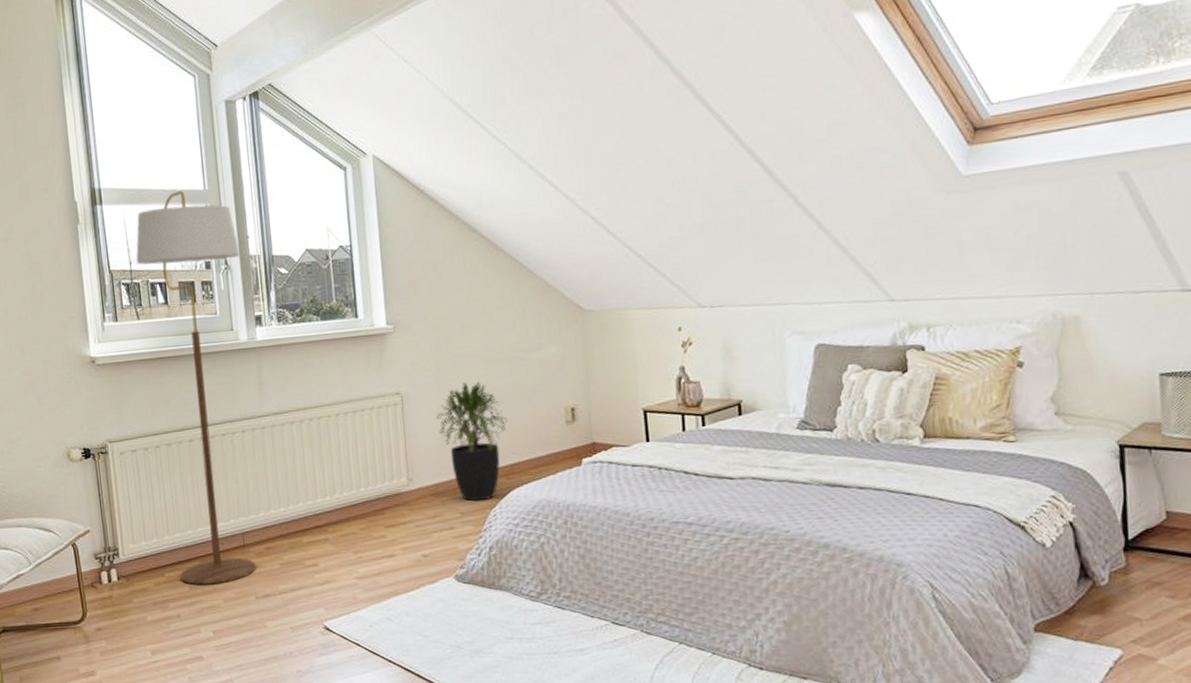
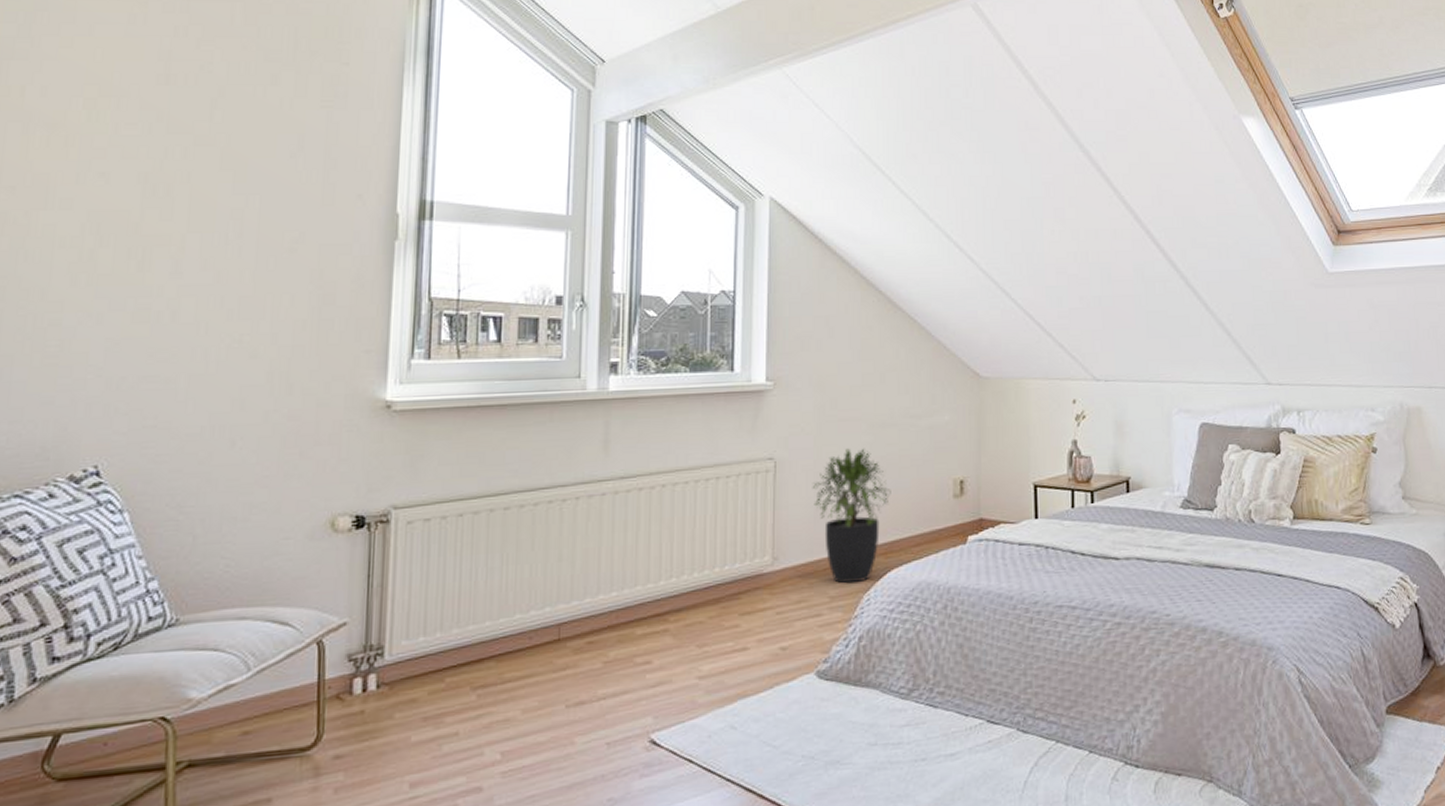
floor lamp: present [136,190,256,585] -> none [466,213,602,693]

